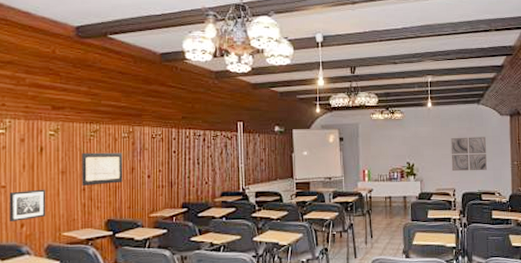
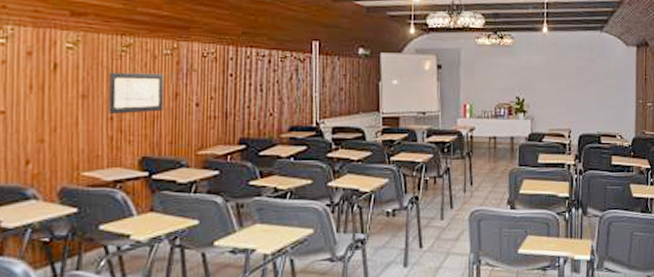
wall art: present [9,189,46,223] -> none [9,117,61,158]
wall art: present [451,137,487,172] -> none [567,69,608,110]

